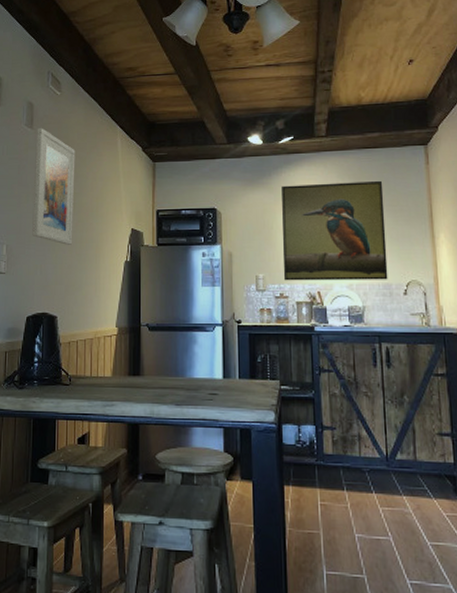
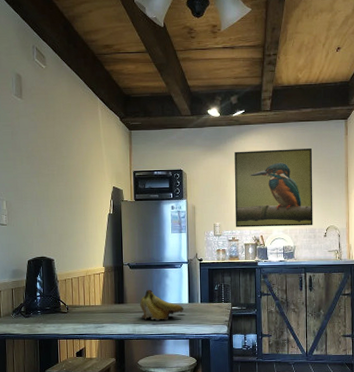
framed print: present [32,127,76,245] -> none [26,97,64,201]
fruit: none [159,358,217,400] -> present [139,289,184,320]

